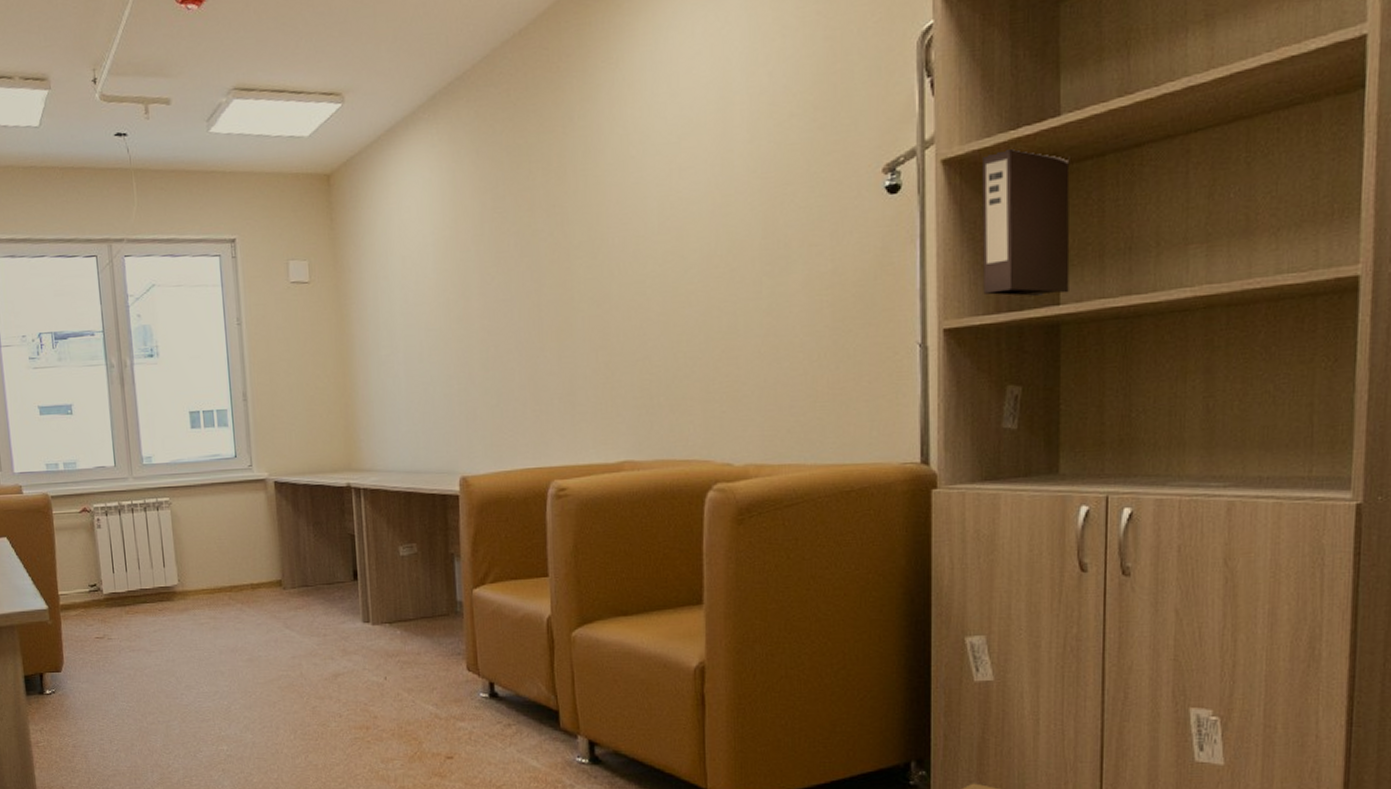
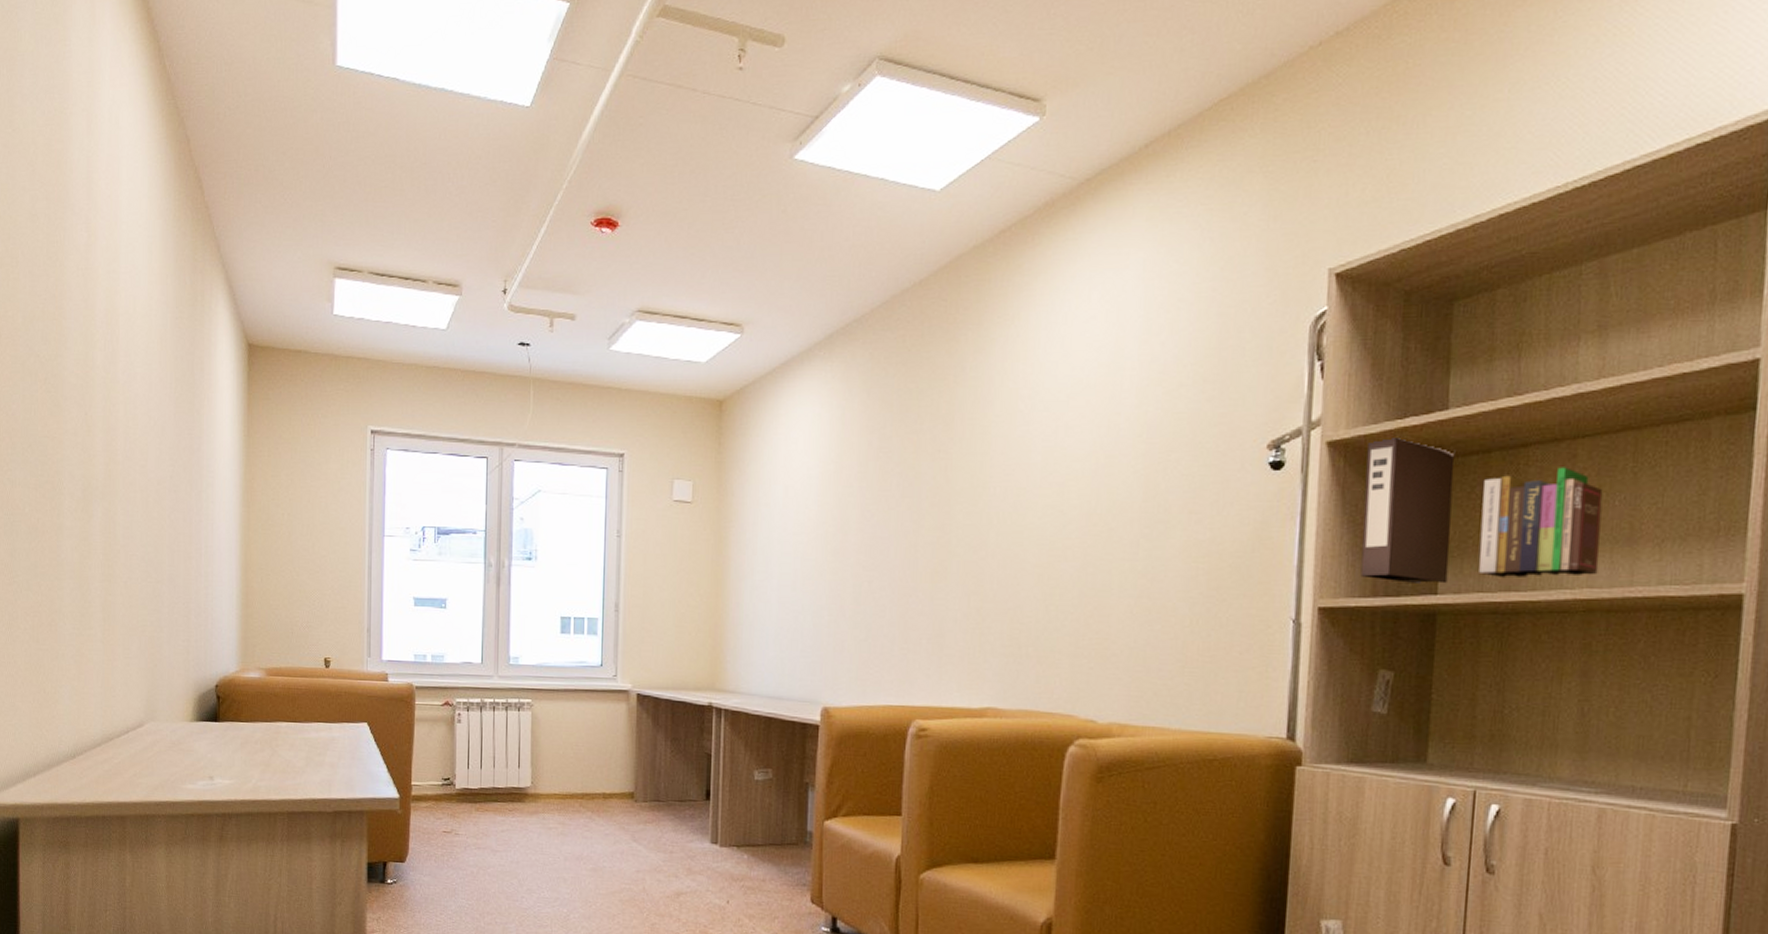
books: none [1098,163,1218,283] -> present [1479,467,1603,579]

